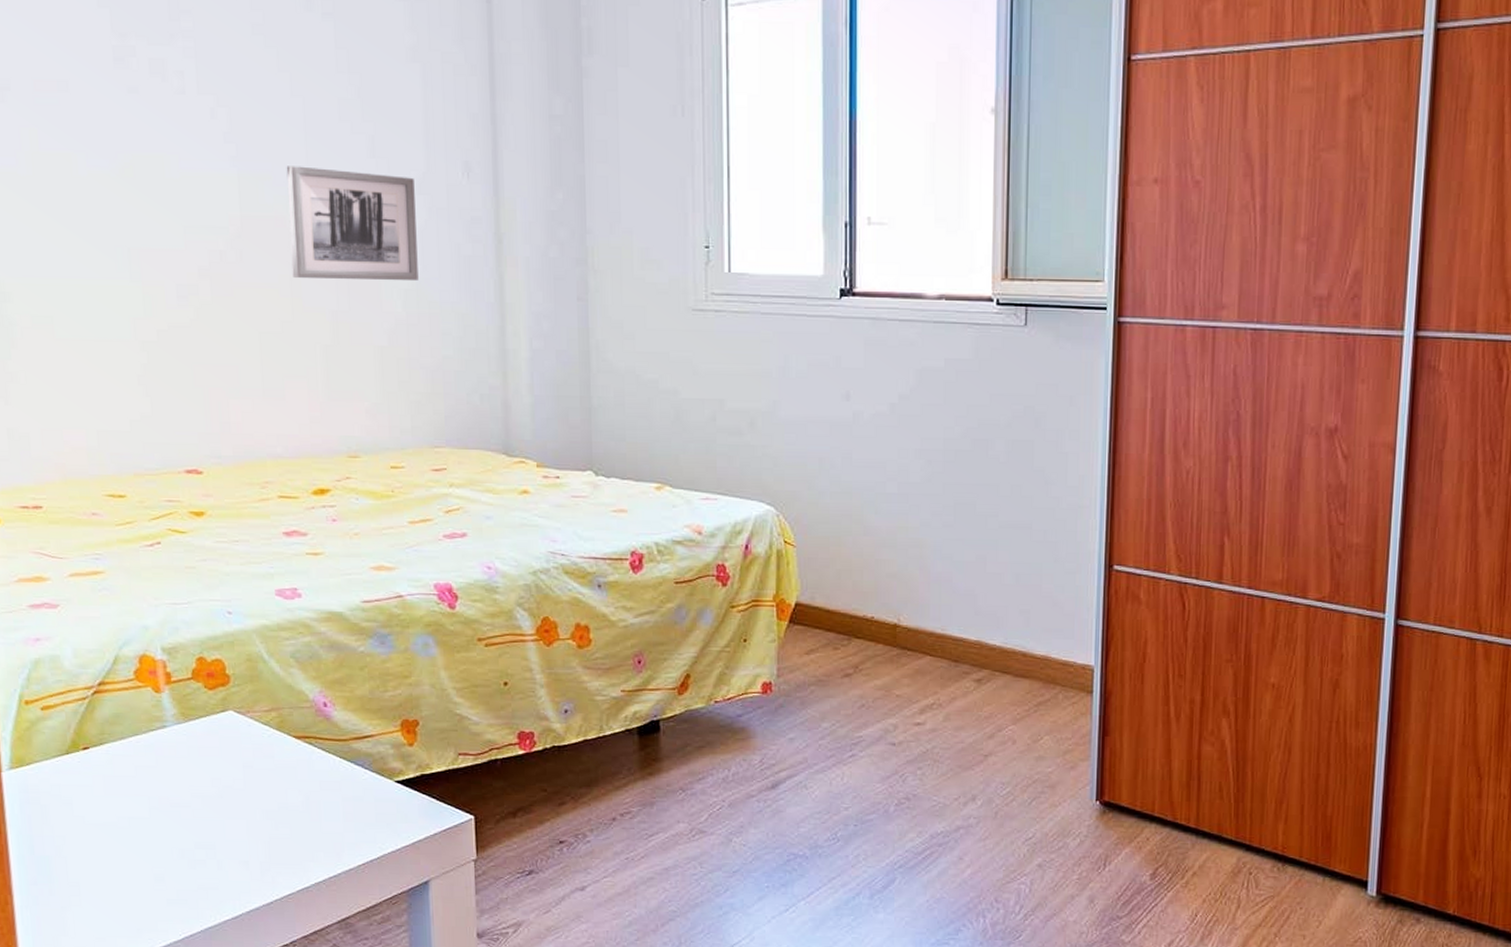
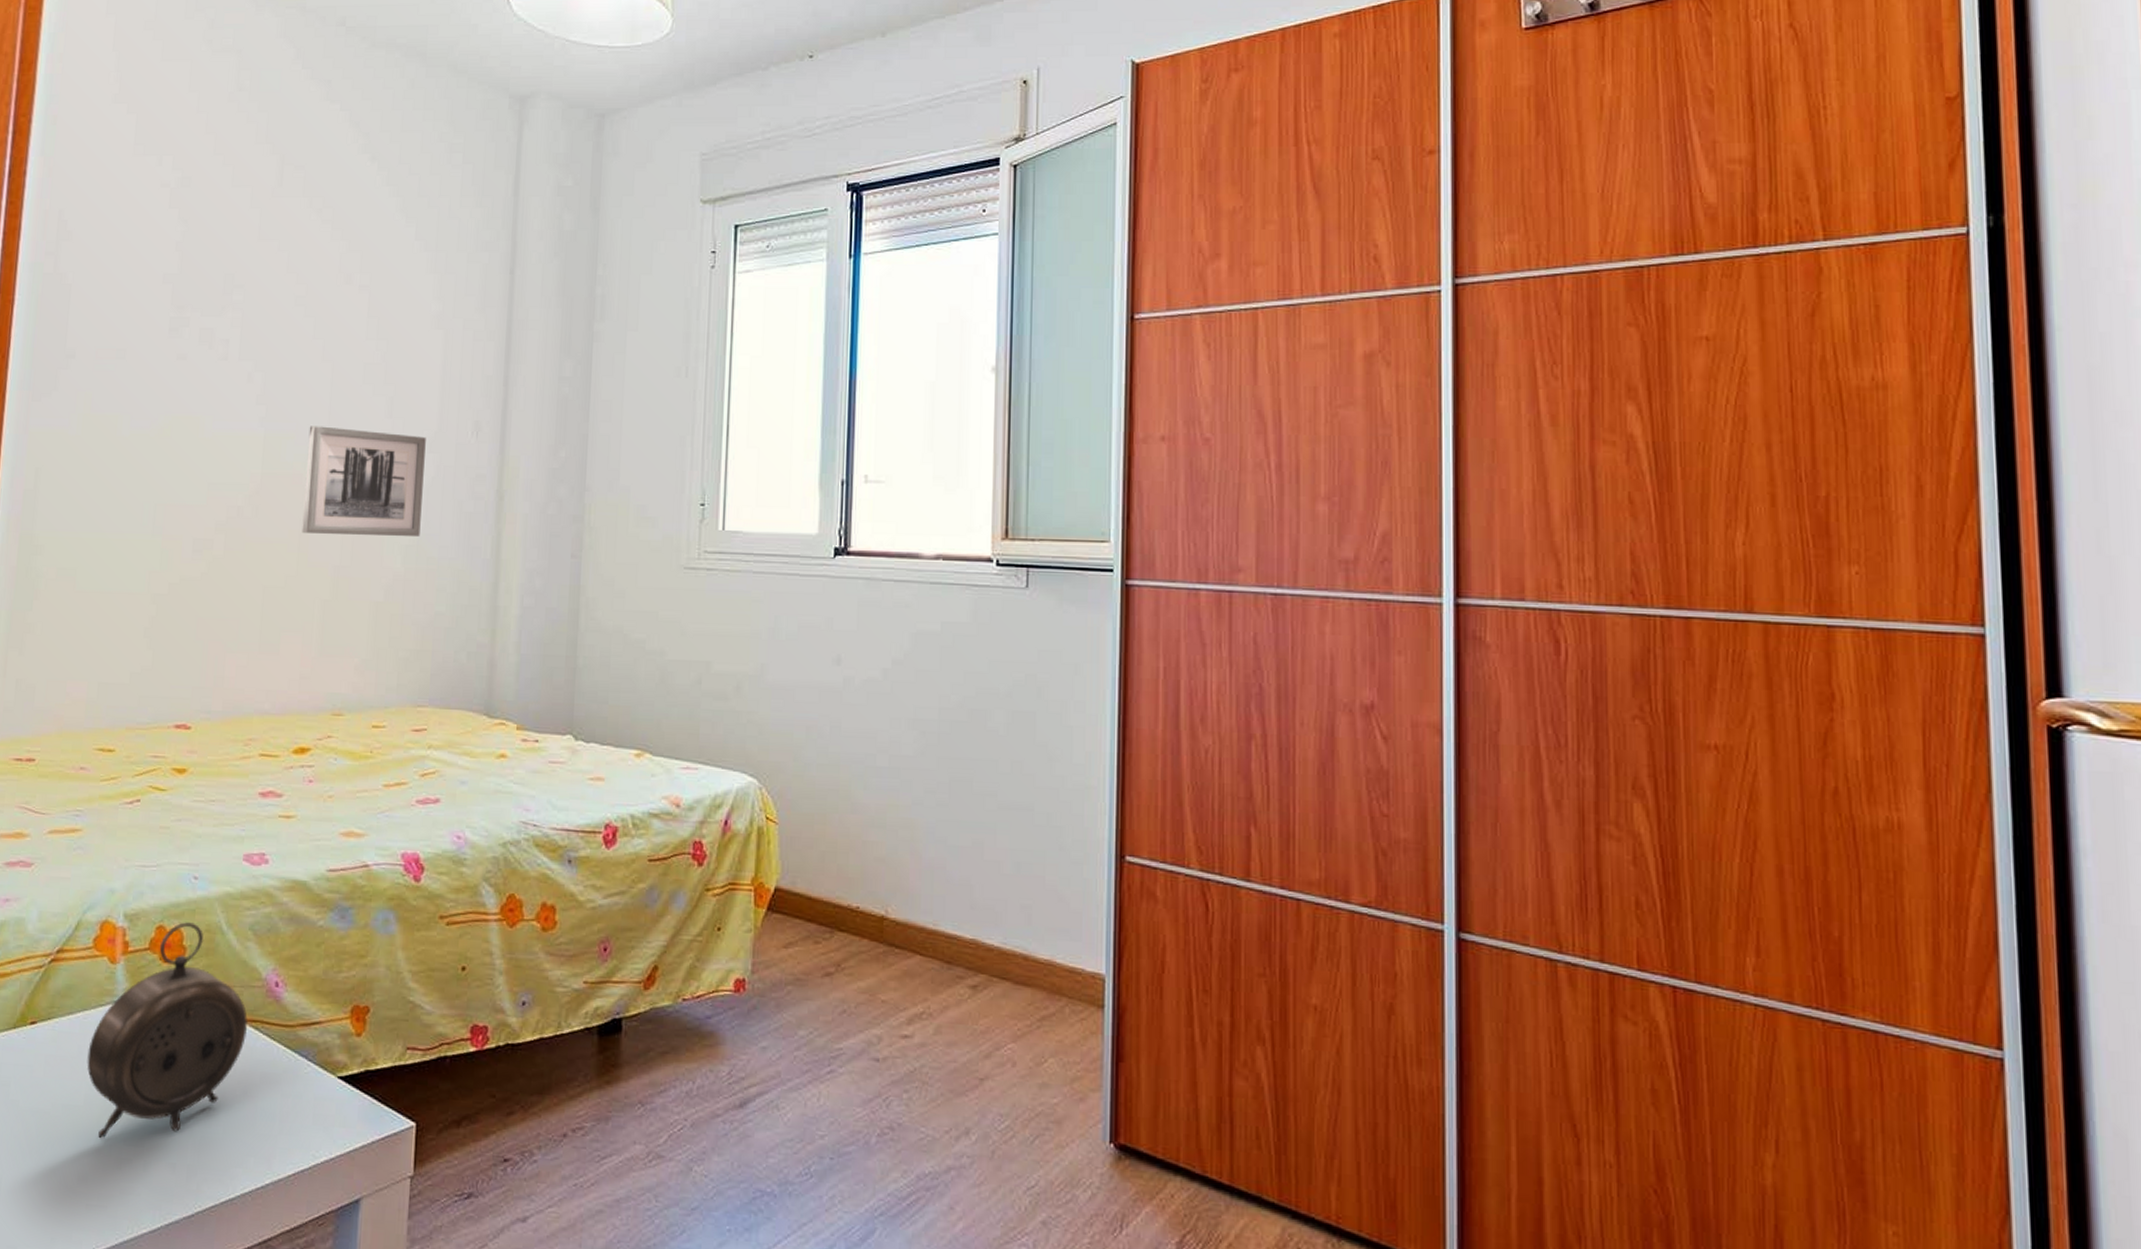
alarm clock: none [145,653,301,845] -> present [86,922,248,1139]

